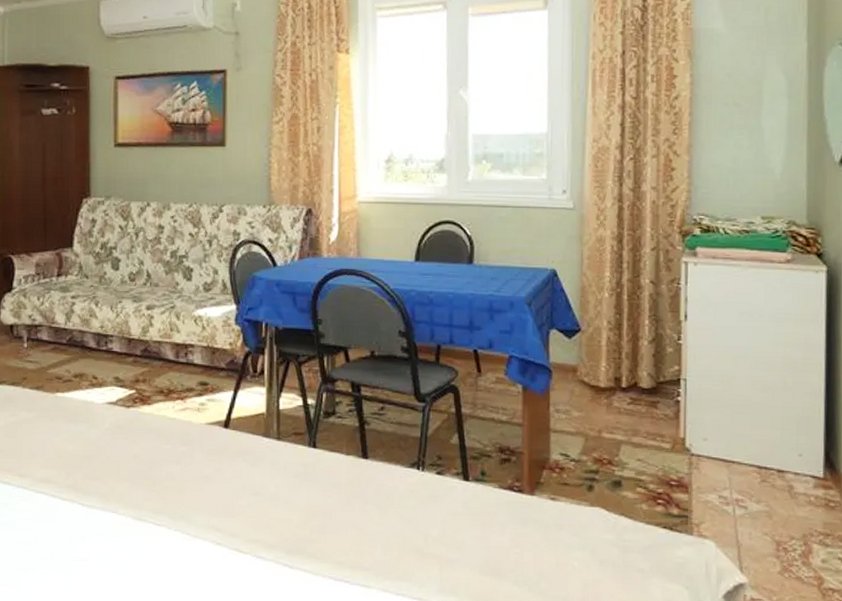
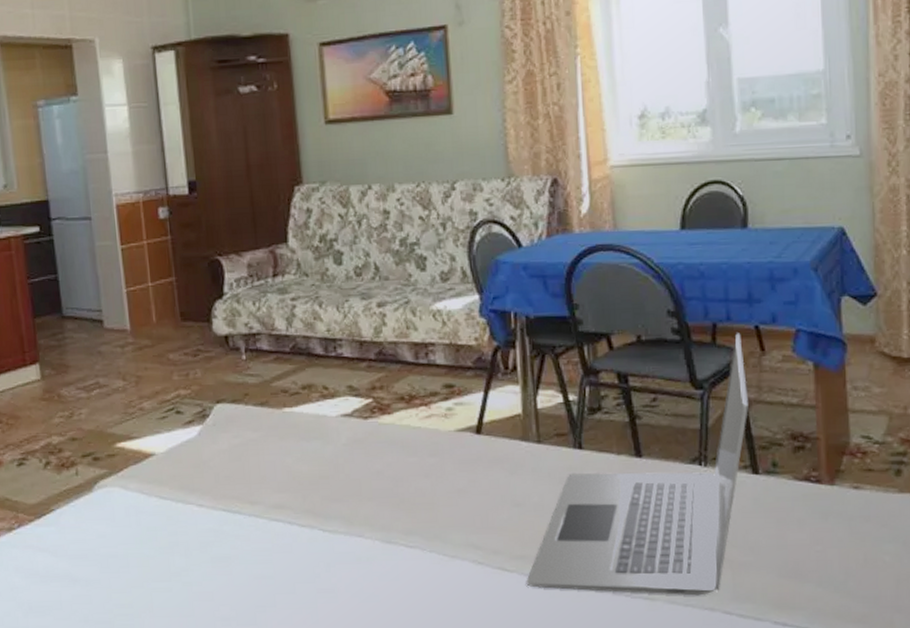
laptop: none [258,355,464,586] -> present [526,333,748,596]

